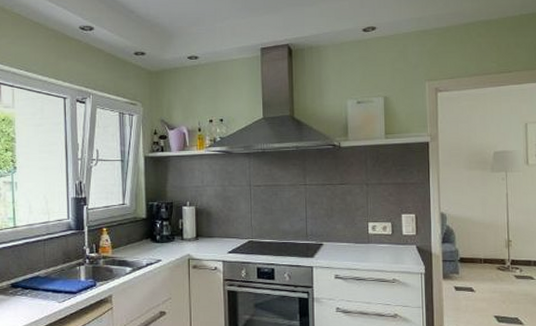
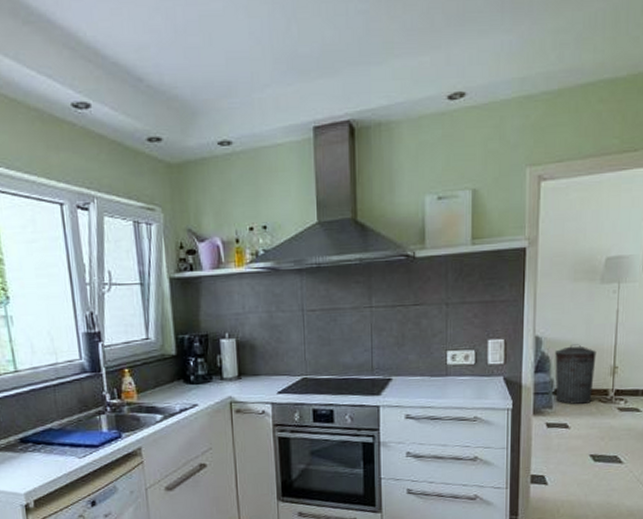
trash can: none [458,220,493,271] -> present [555,344,597,404]

